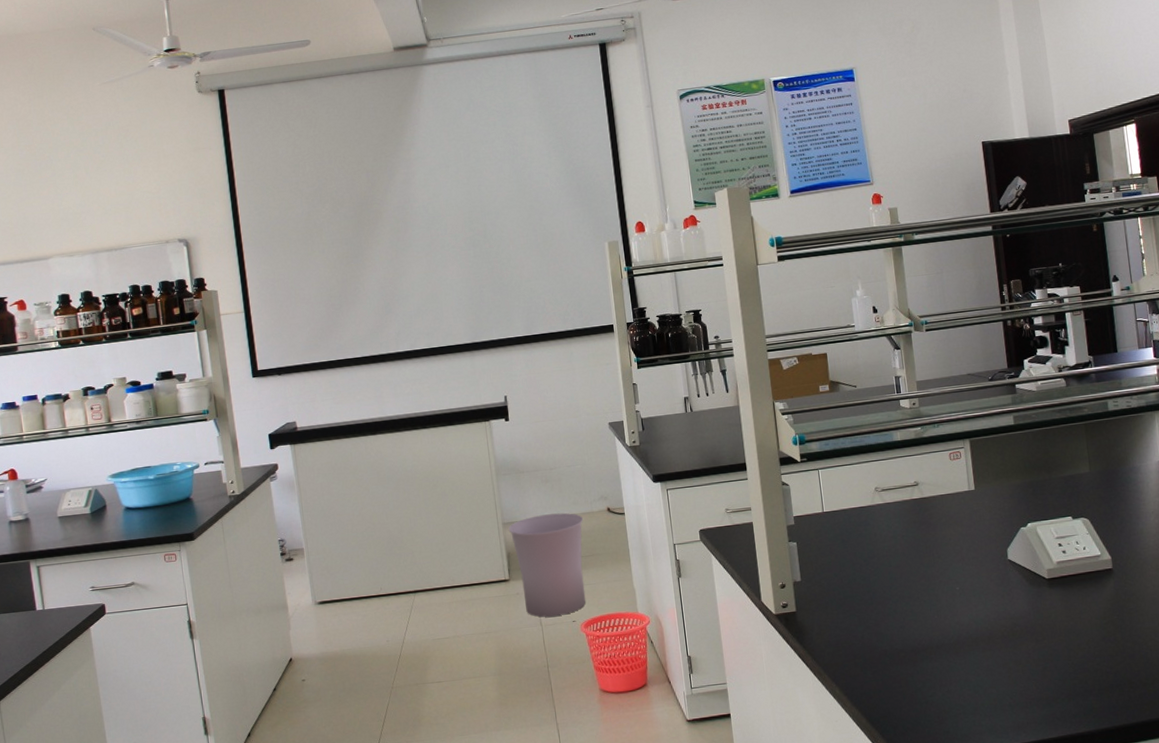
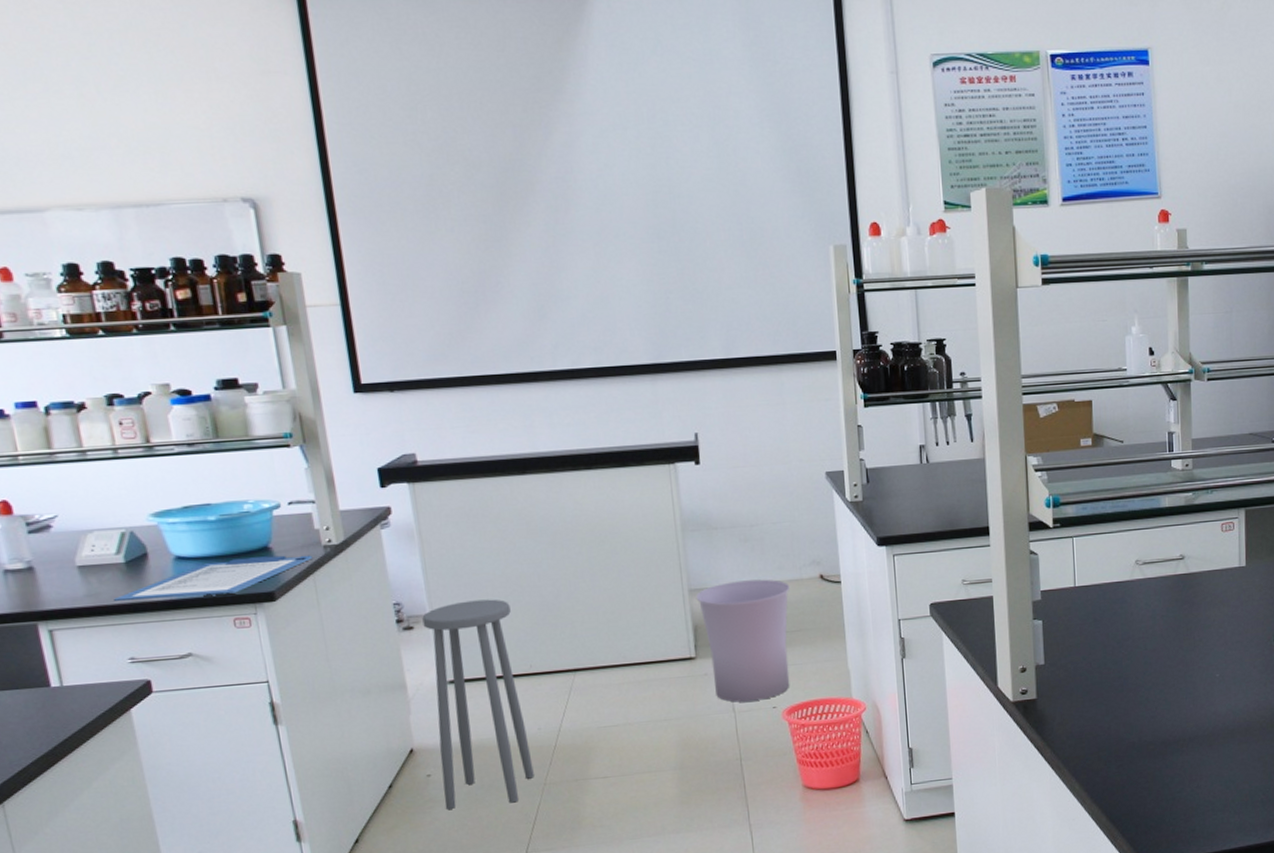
clipboard: none [82,503,221,544] -> present [114,555,313,602]
stool: none [300,534,384,709] -> present [422,599,534,809]

